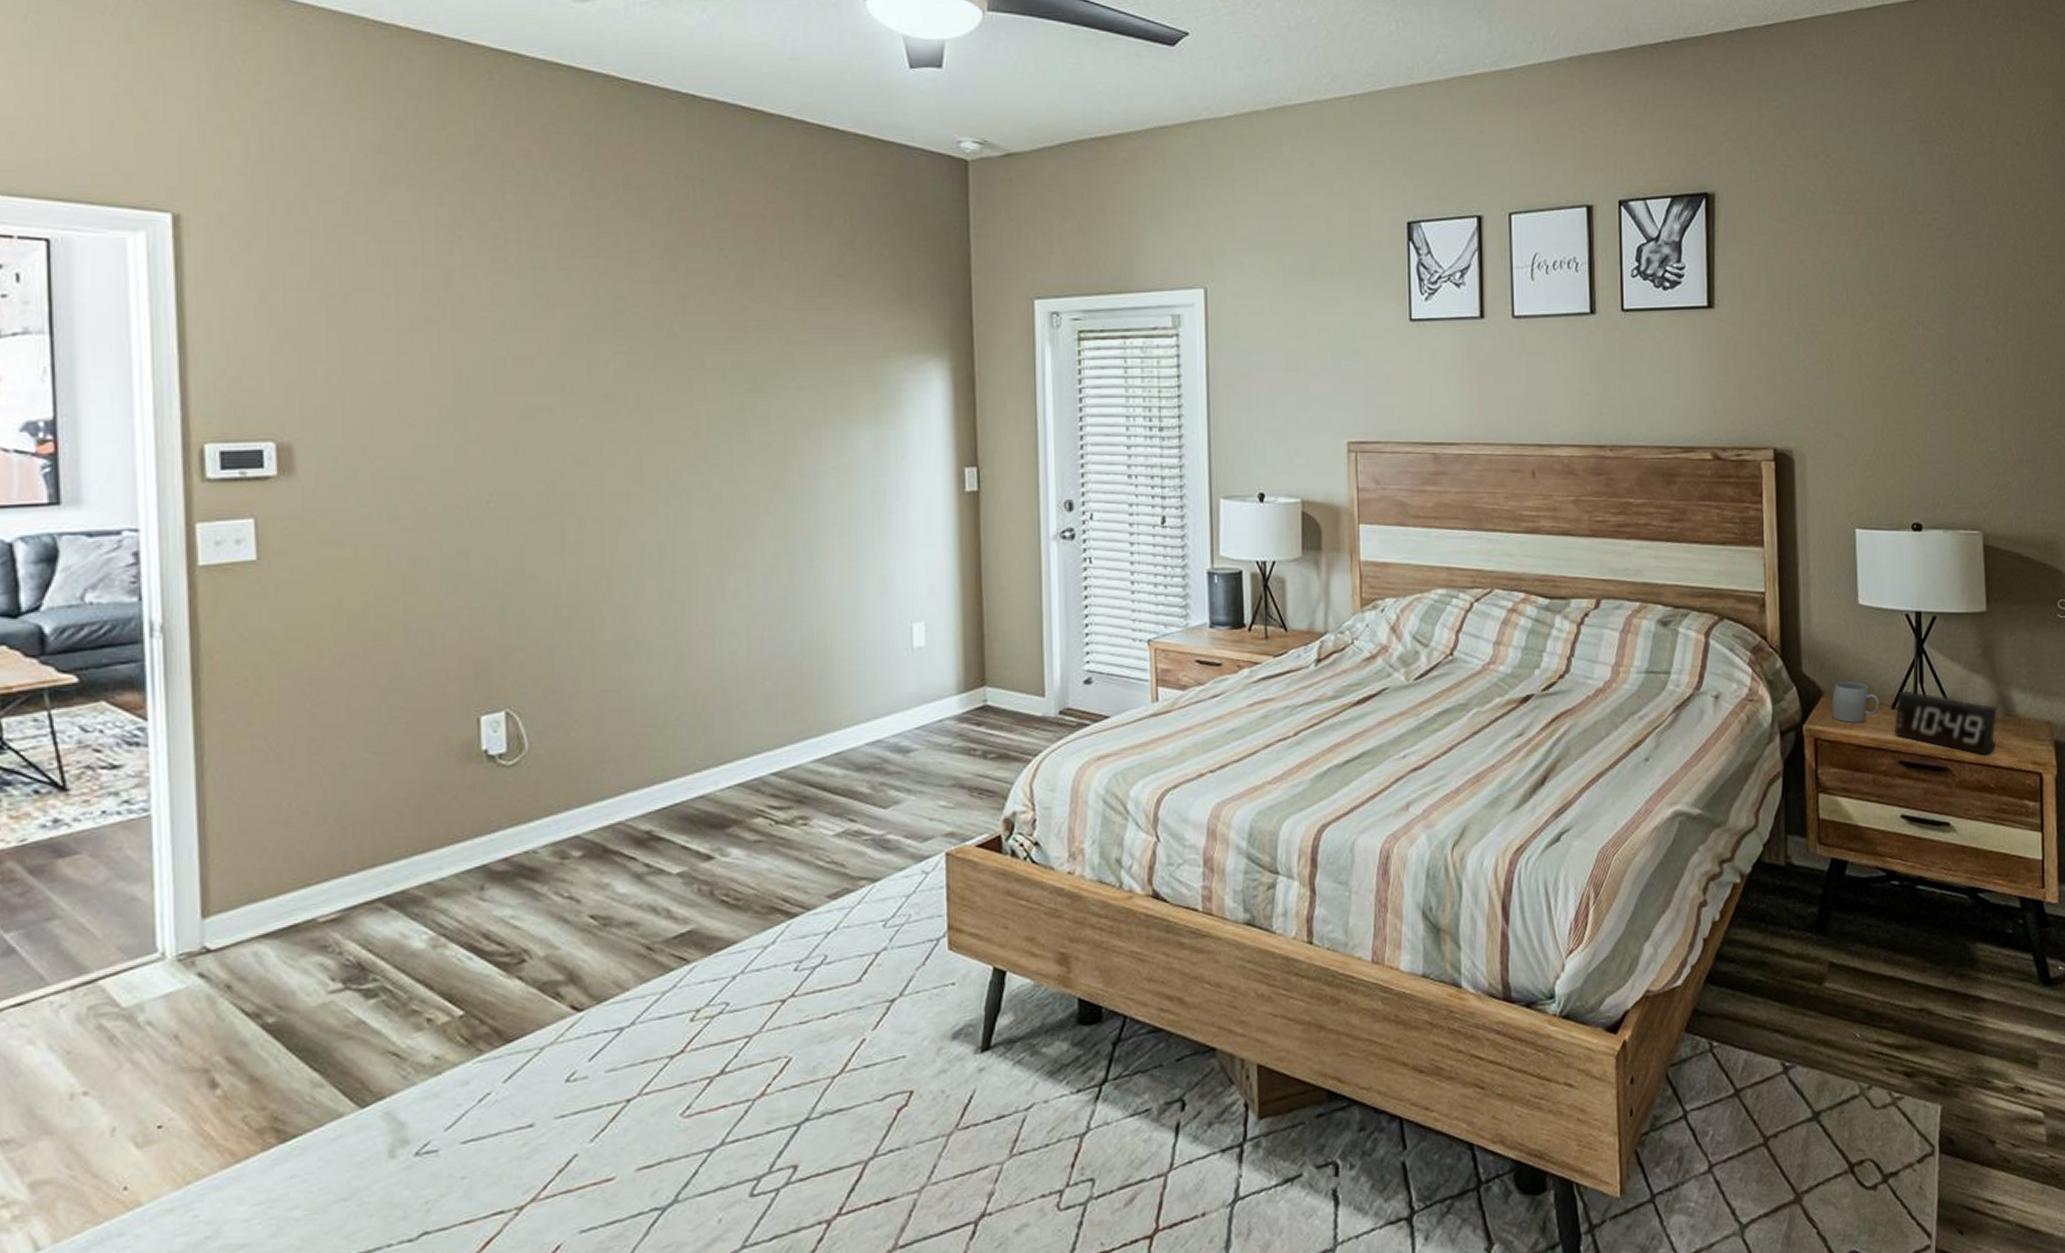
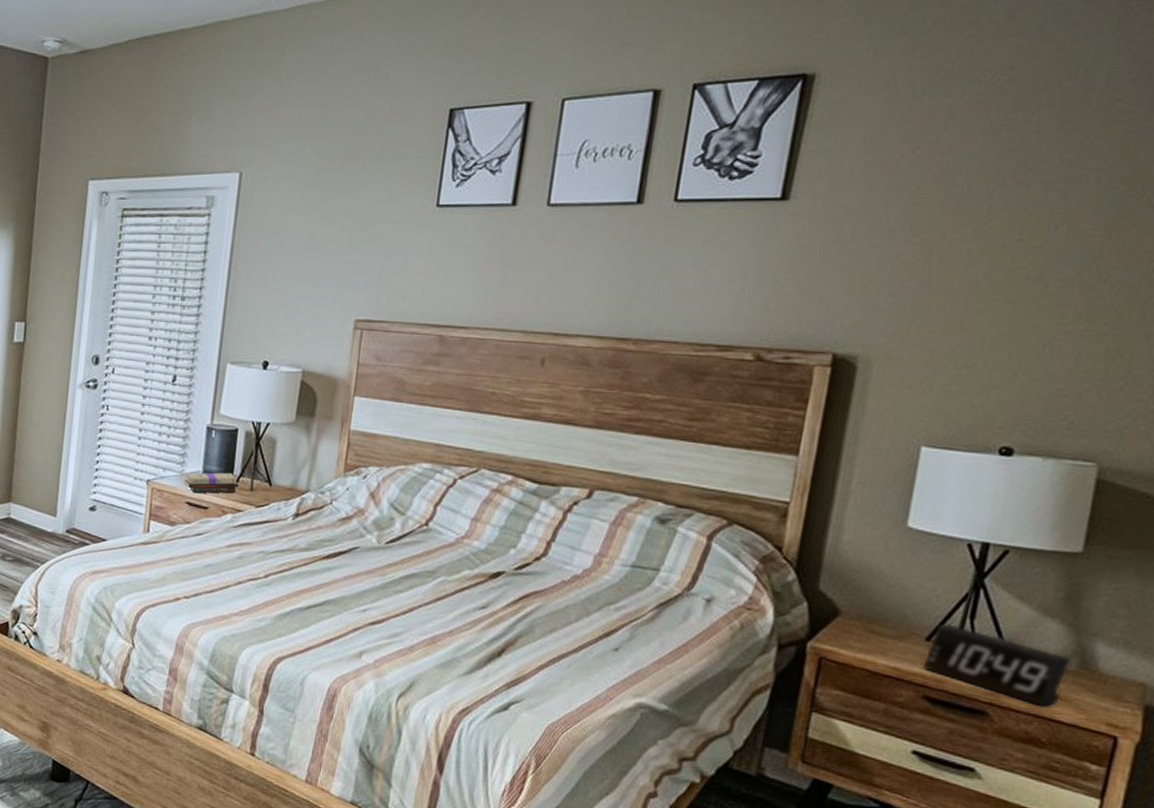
books: none [1190,621,1252,649] -> present [183,472,239,494]
mug: present [1832,681,1881,723] -> none [846,604,913,650]

